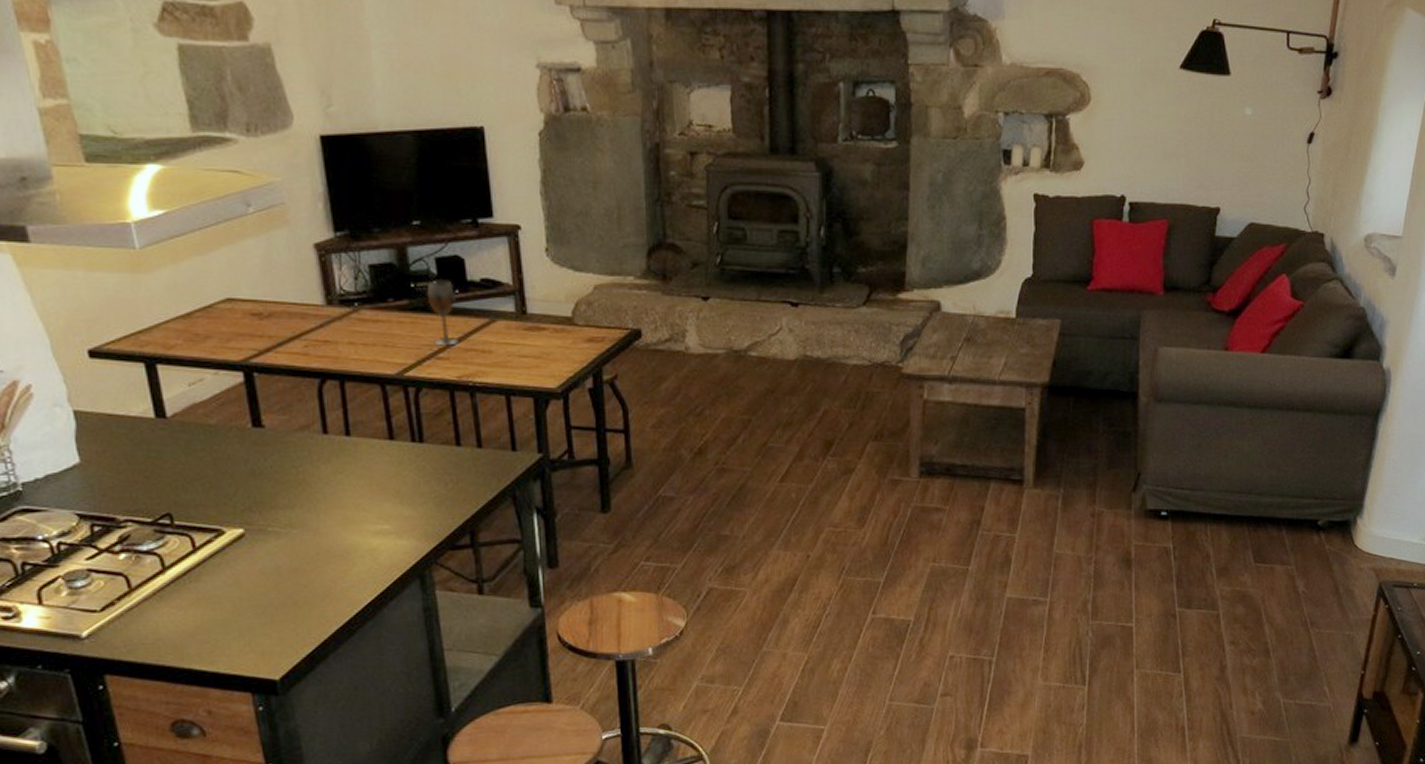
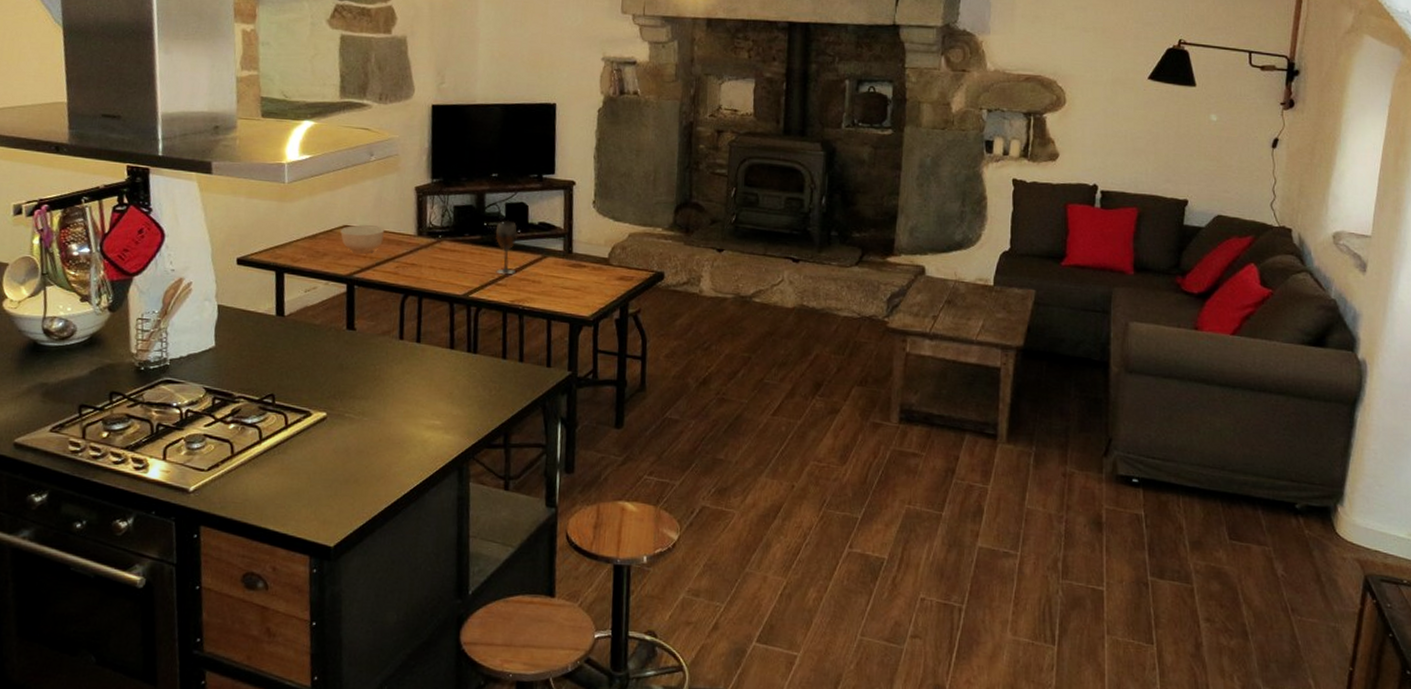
bowl: none [223,296,283,333] -> present [340,225,385,254]

